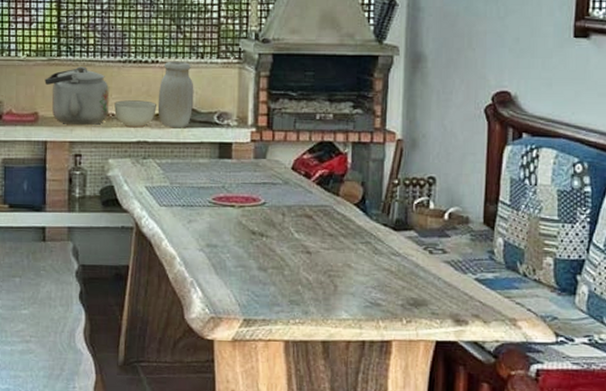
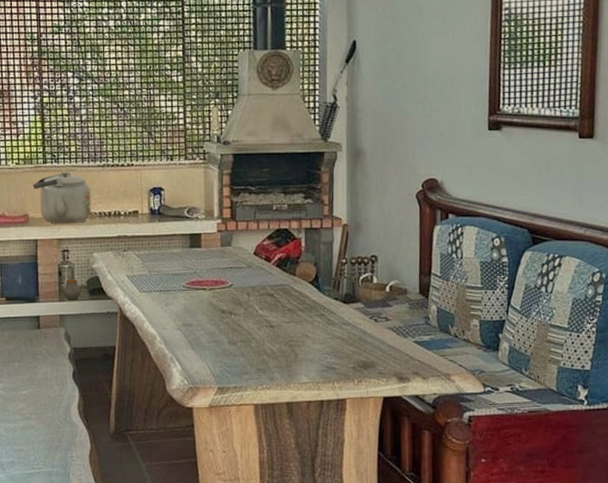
jar: none [72,187,93,211] -> present [62,279,81,300]
bowl: present [114,100,156,128] -> none [96,199,133,224]
jar: present [157,61,194,128] -> none [134,163,166,223]

